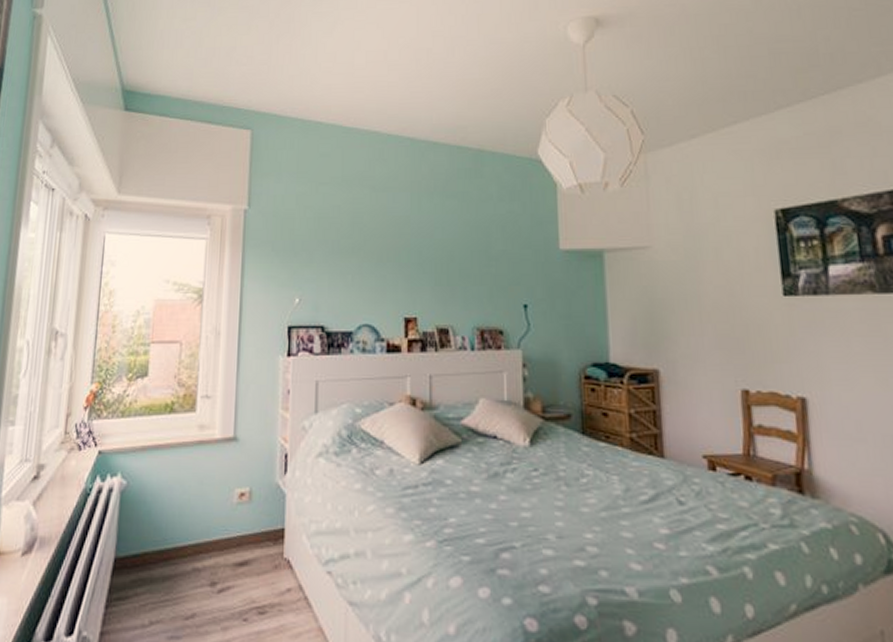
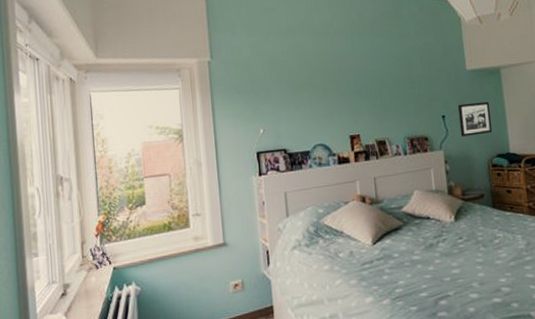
picture frame: none [545,292,588,335] -> present [458,101,492,137]

